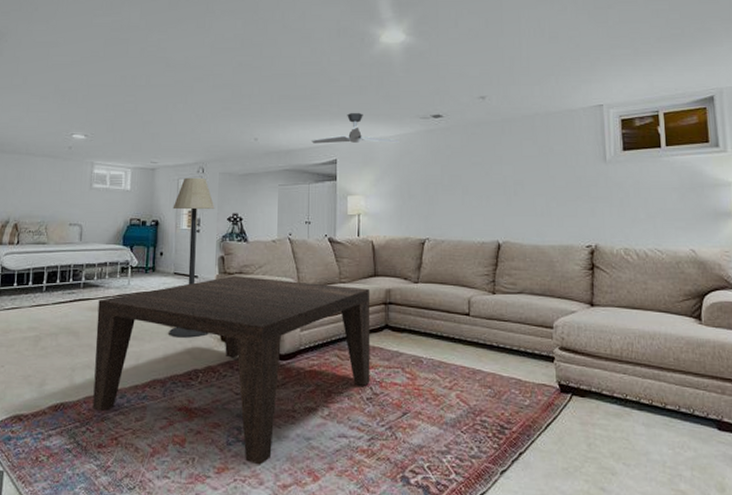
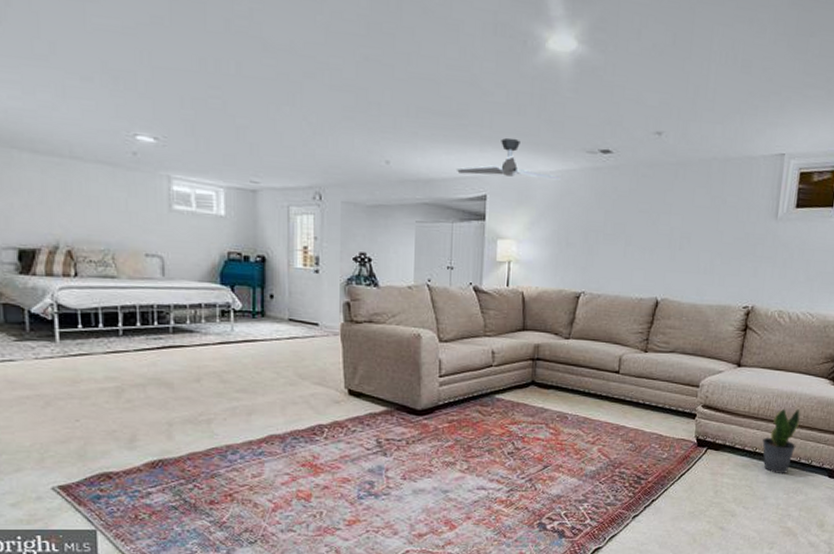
coffee table: present [92,276,370,465] -> none [195,325,517,517]
floor lamp: present [169,177,215,338] -> none [283,204,337,392]
potted plant: none [632,350,672,426] -> present [762,408,800,474]

